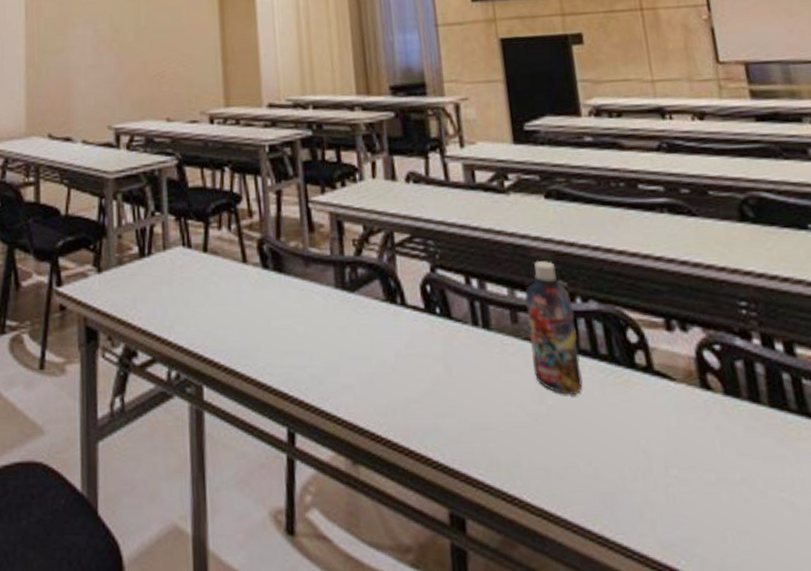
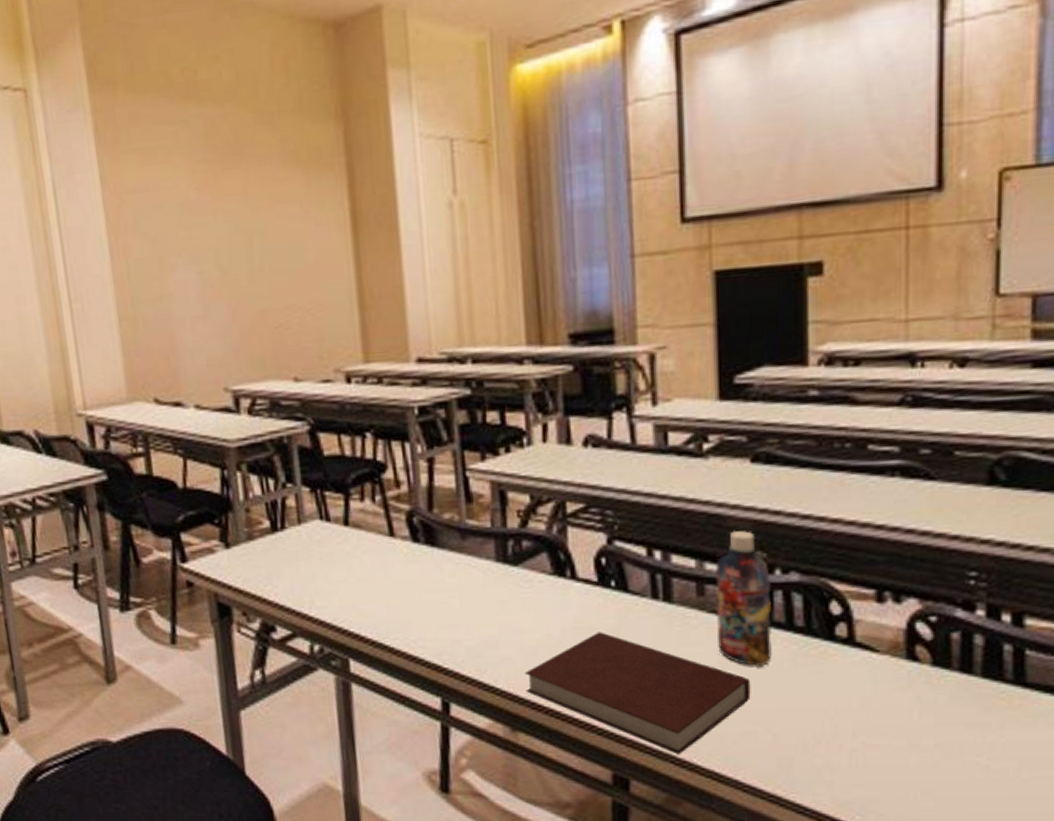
notebook: none [363,359,569,490] -> present [524,632,751,755]

